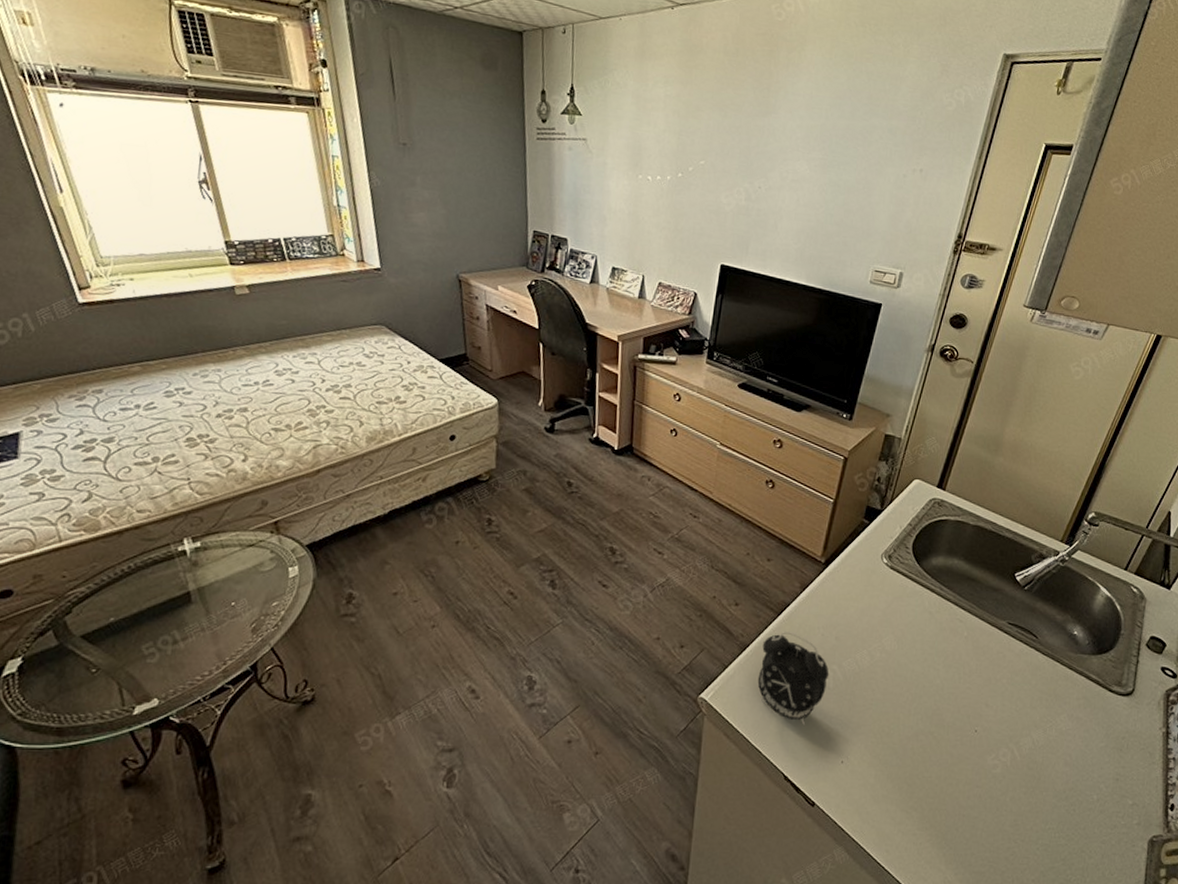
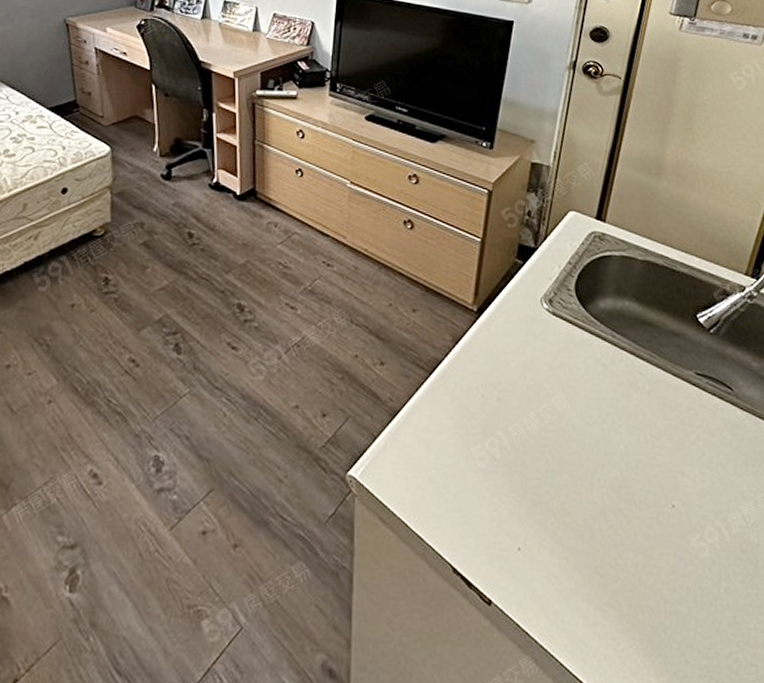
alarm clock: present [757,630,829,725] -> none [412,392,494,505]

